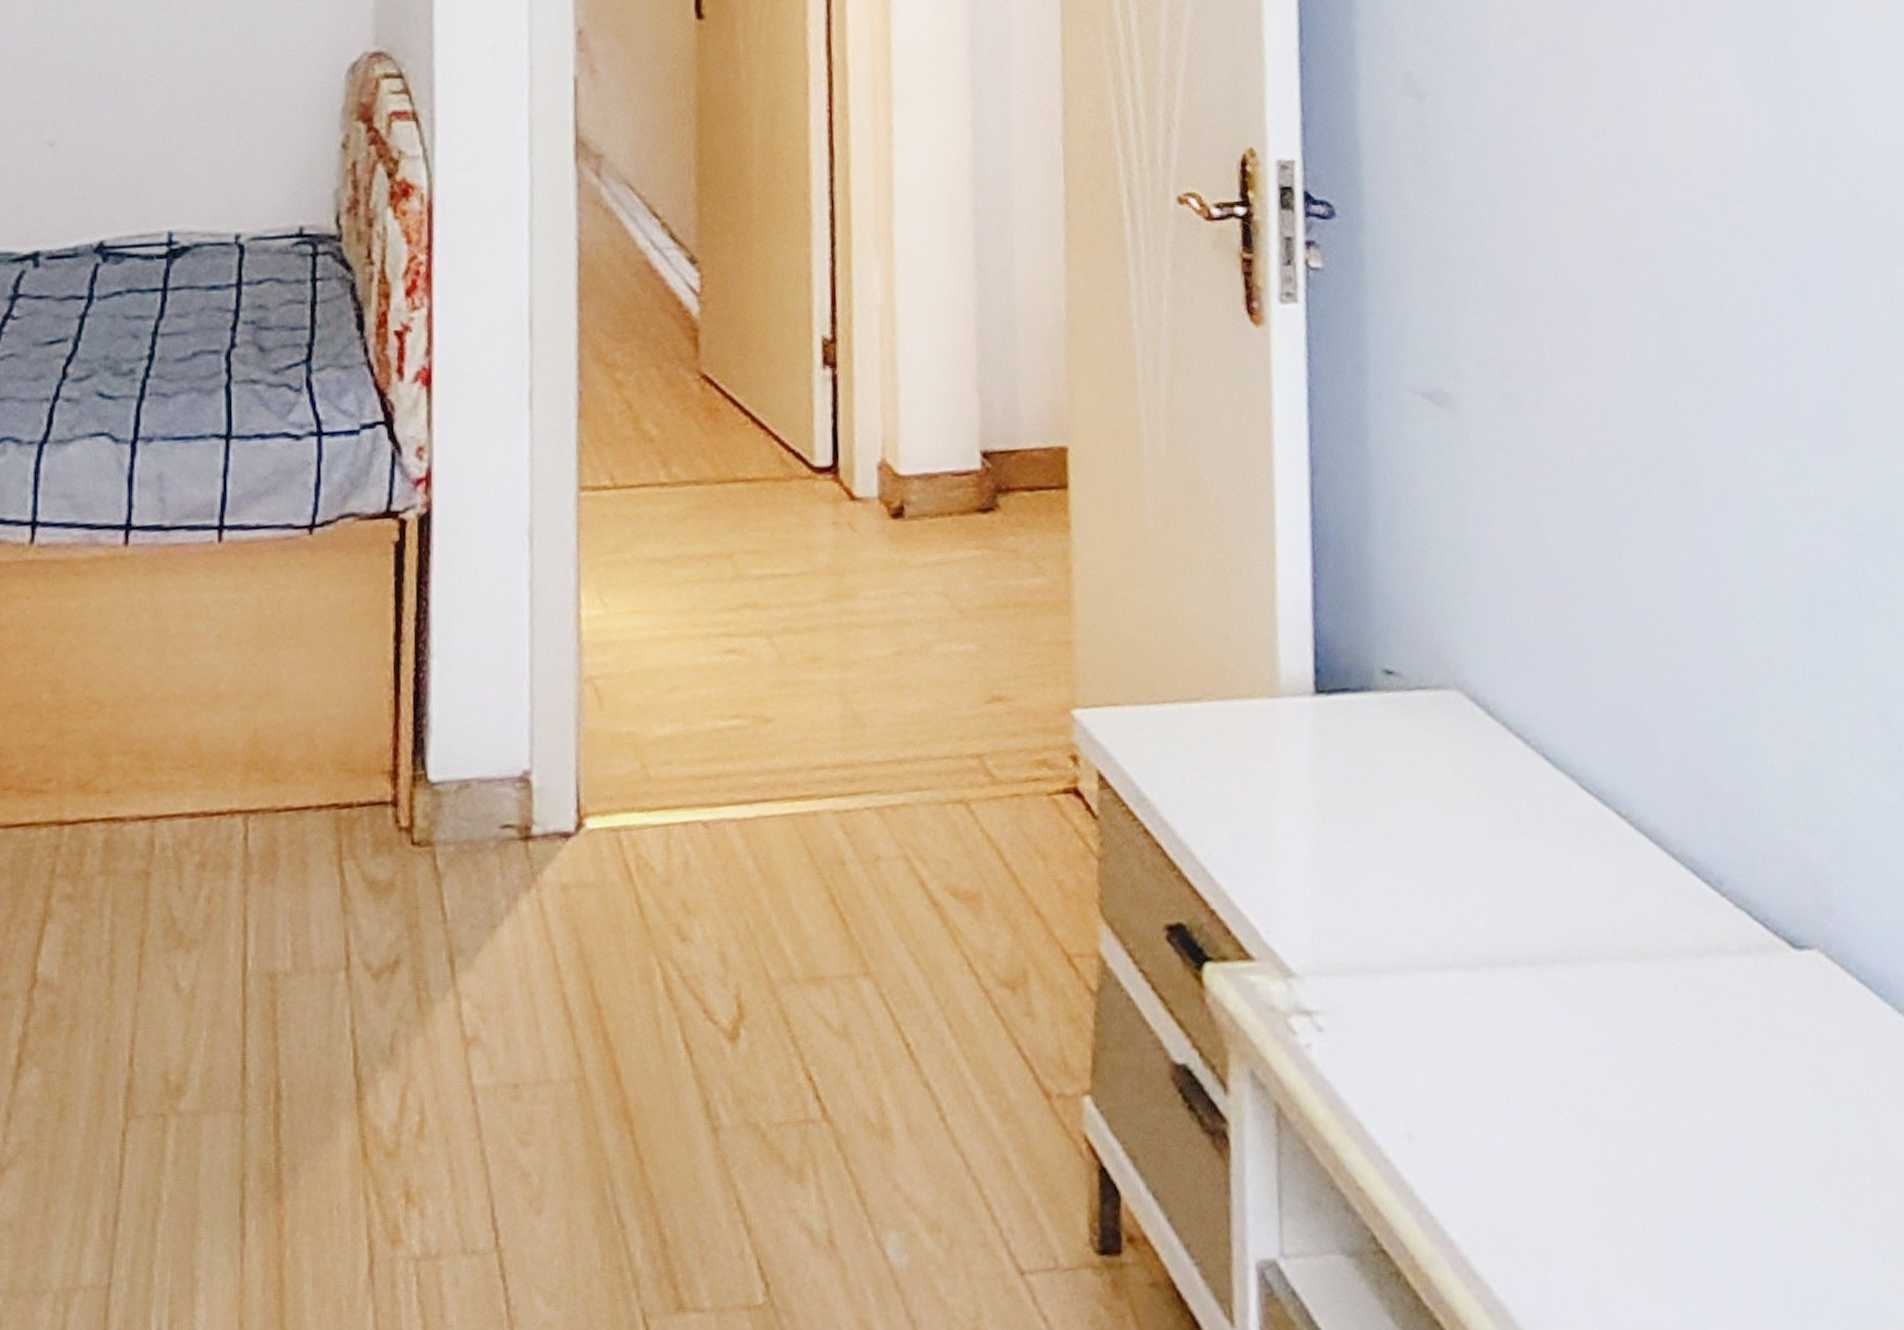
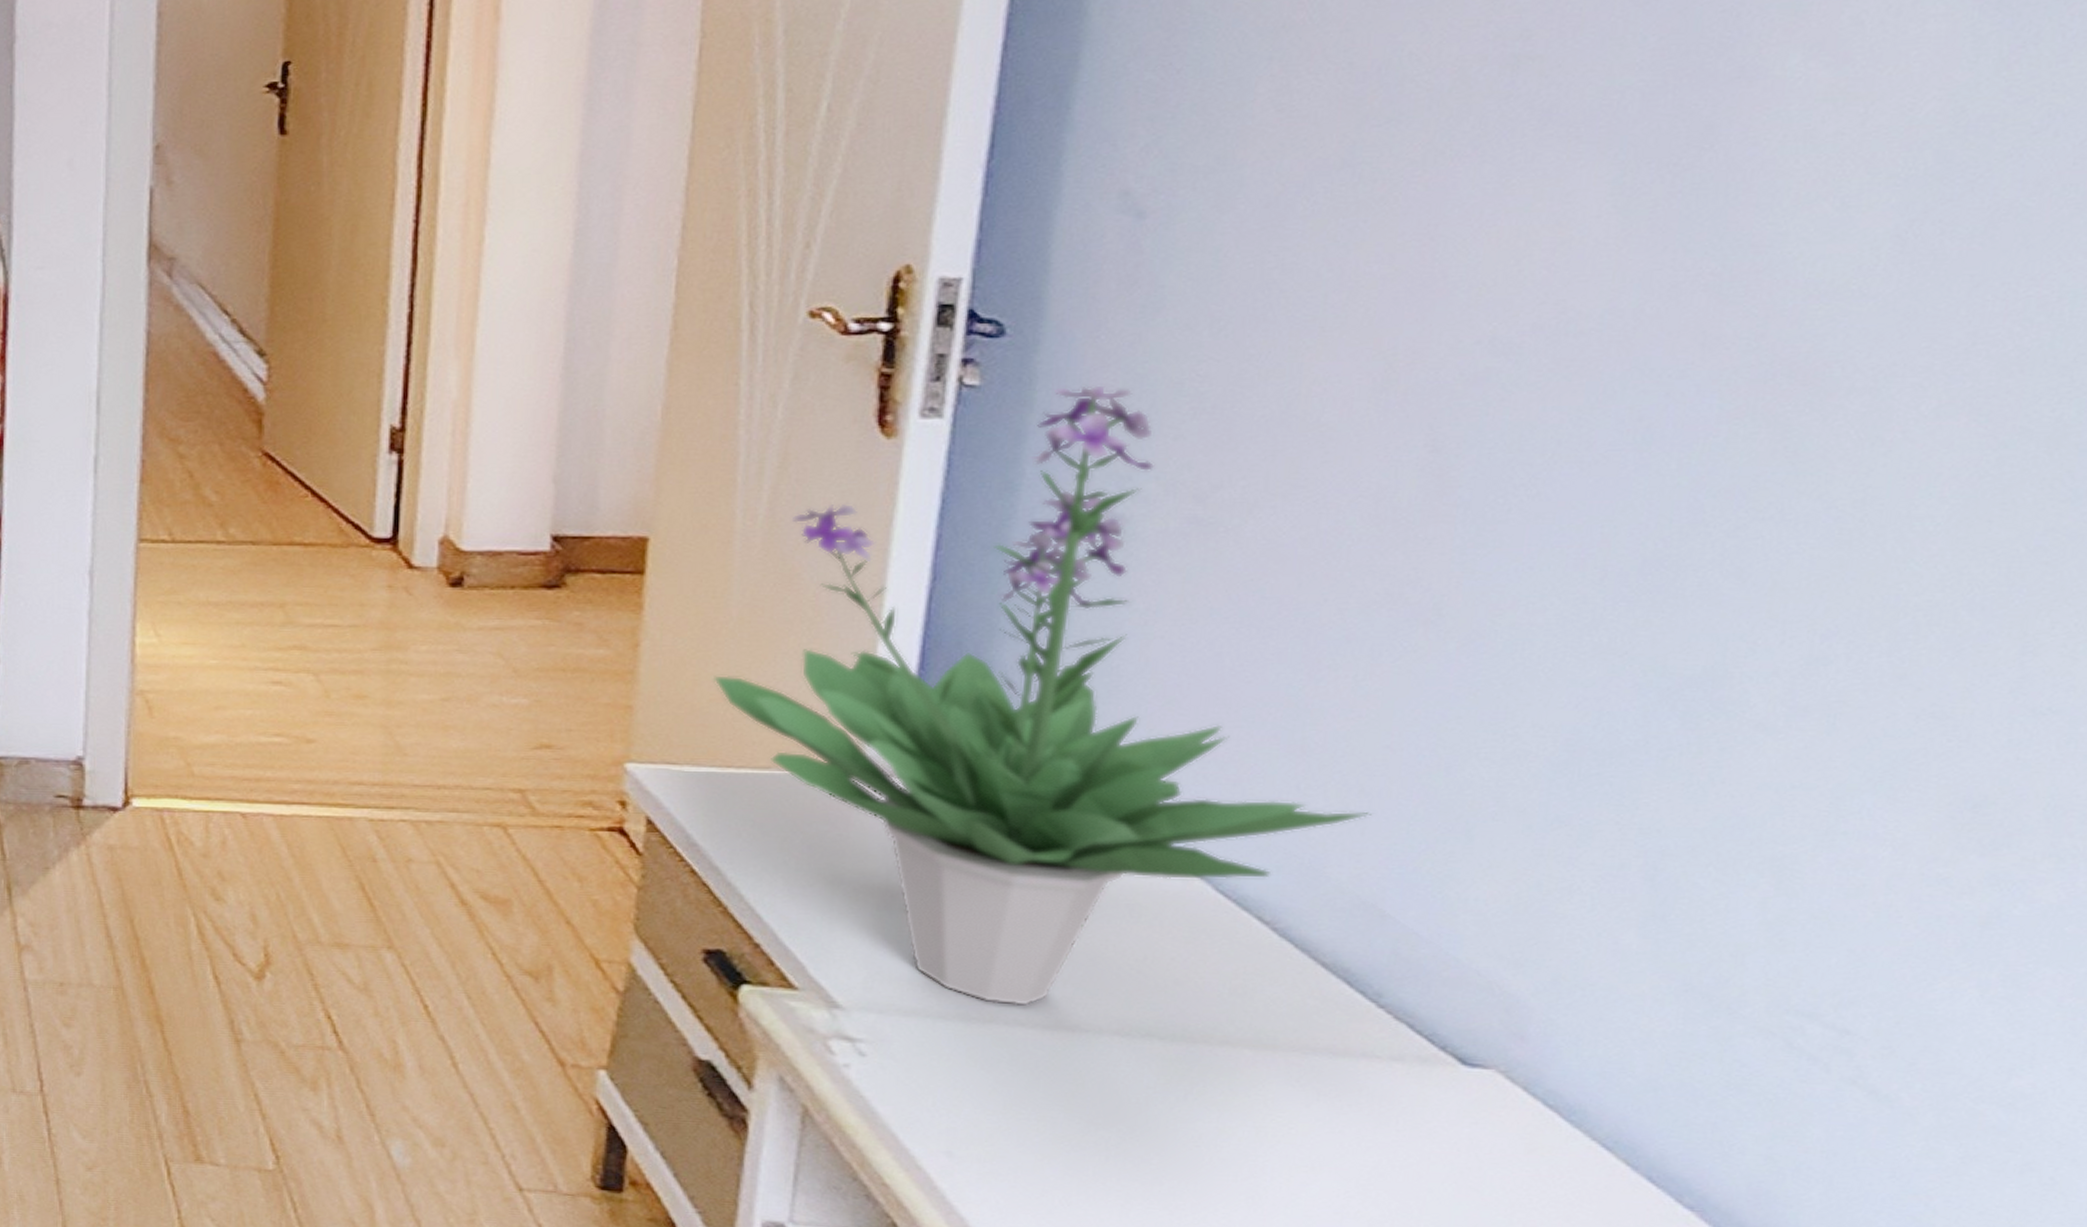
potted plant: none [1139,263,1683,947] -> present [712,385,1373,1007]

